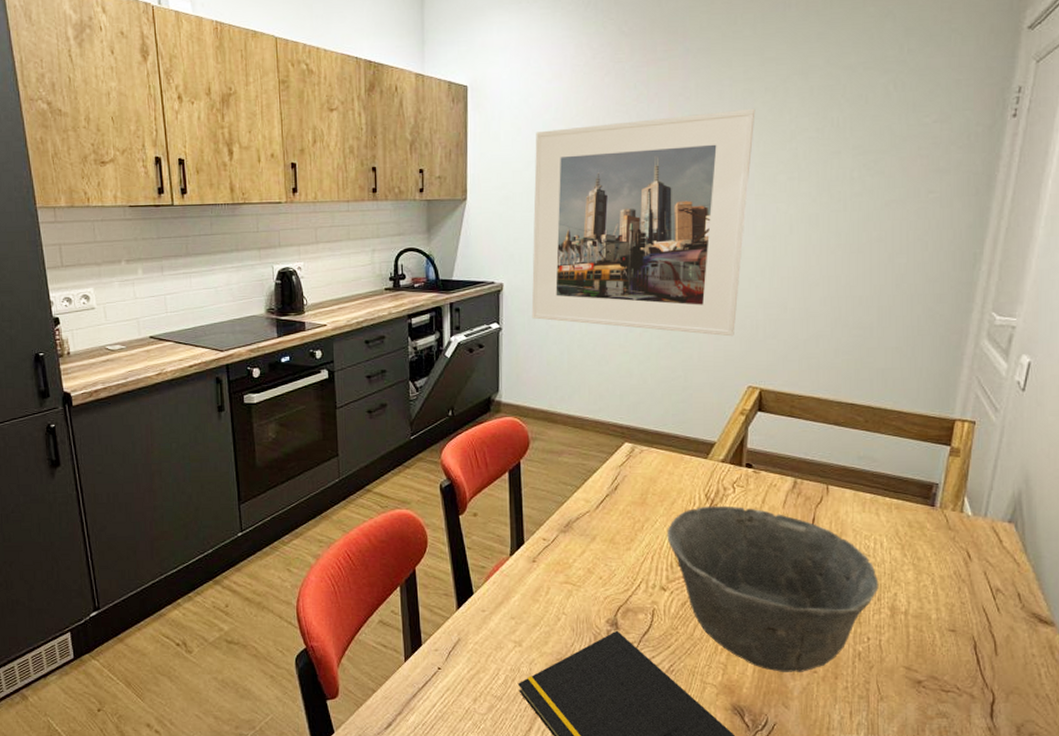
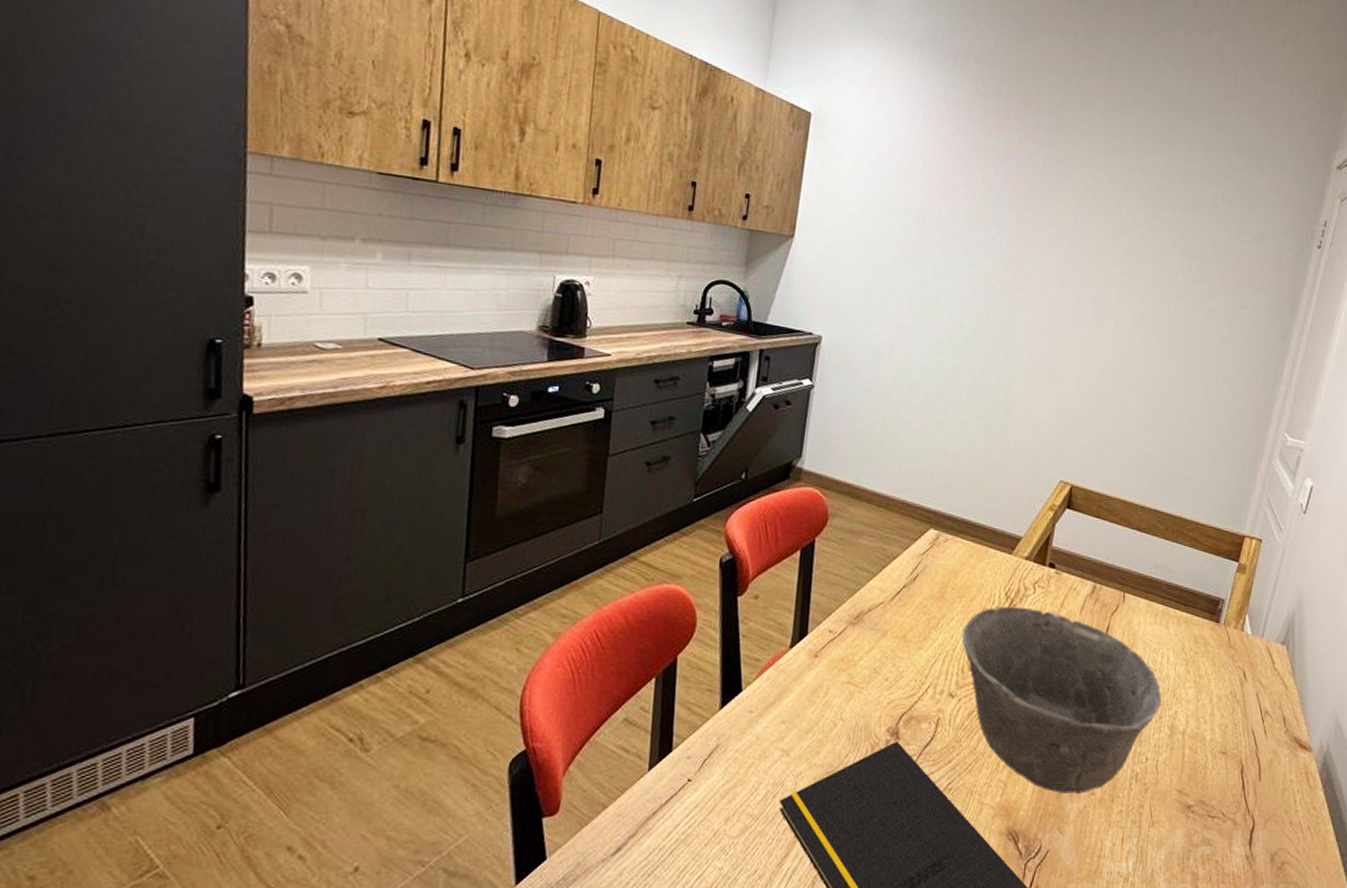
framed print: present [531,108,756,337] -> none [848,177,1097,426]

